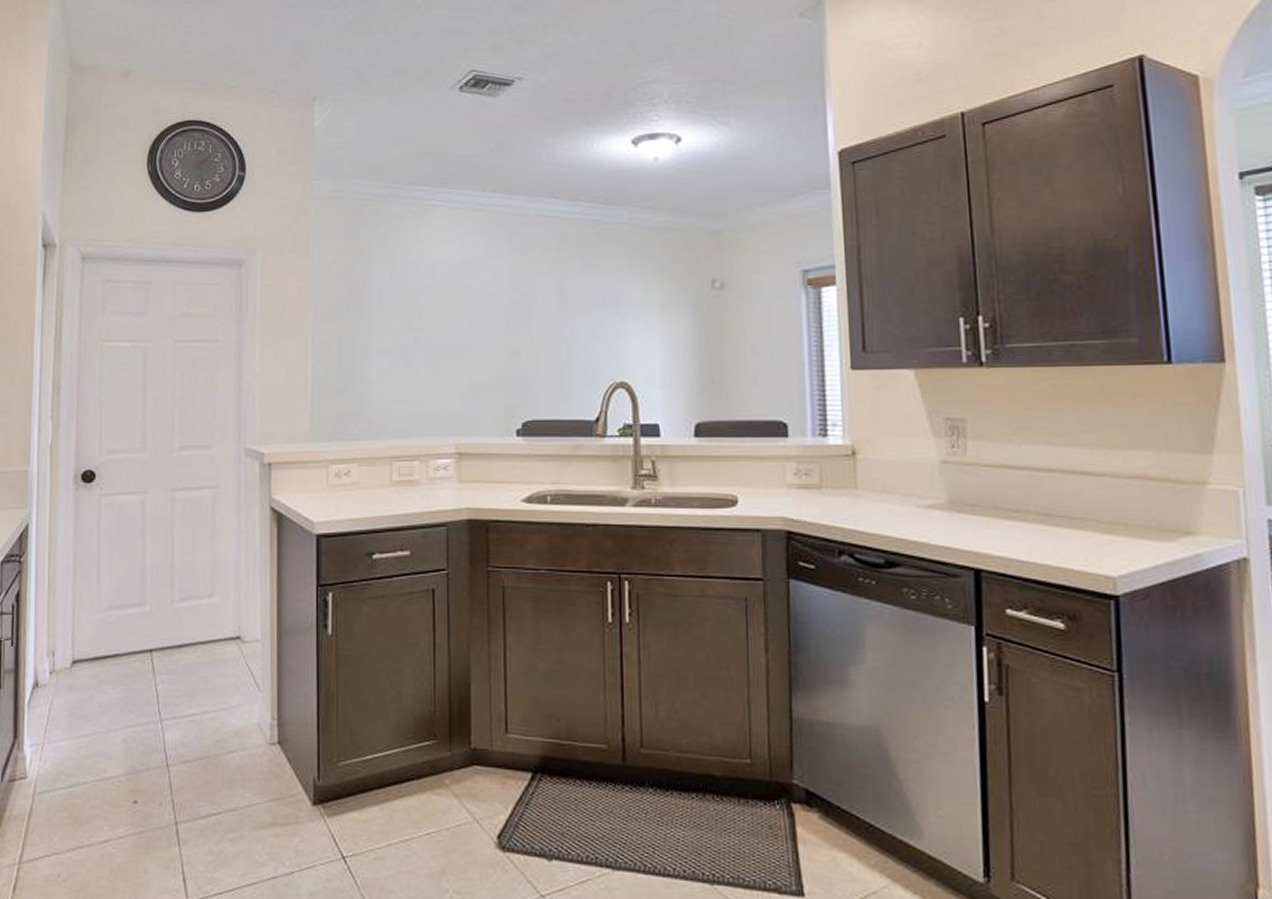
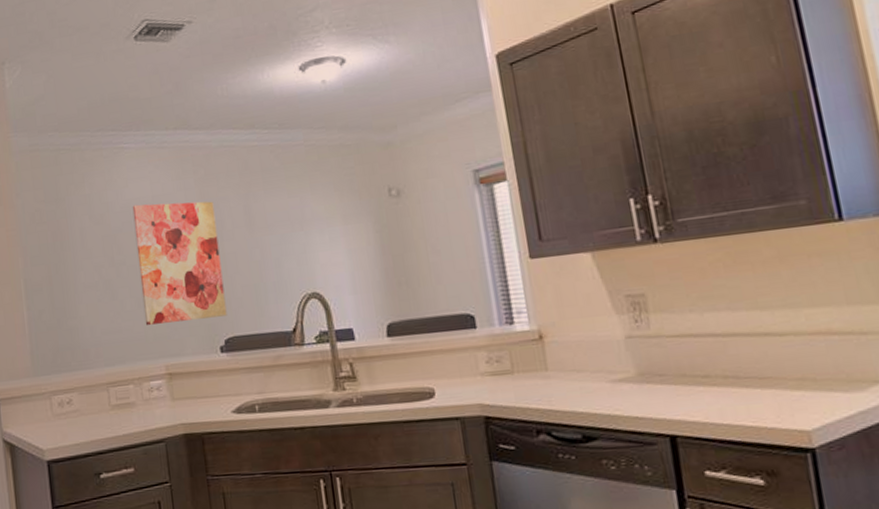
wall art: none [438,268,528,399] -> present [132,201,227,325]

